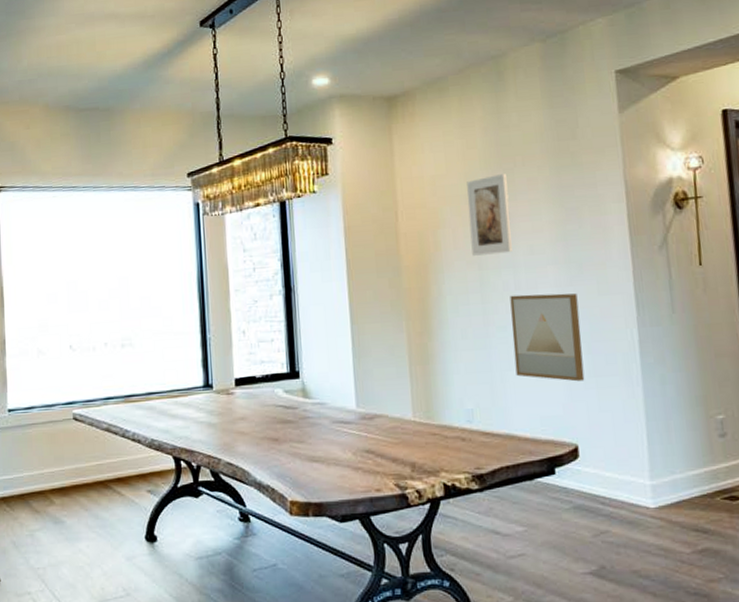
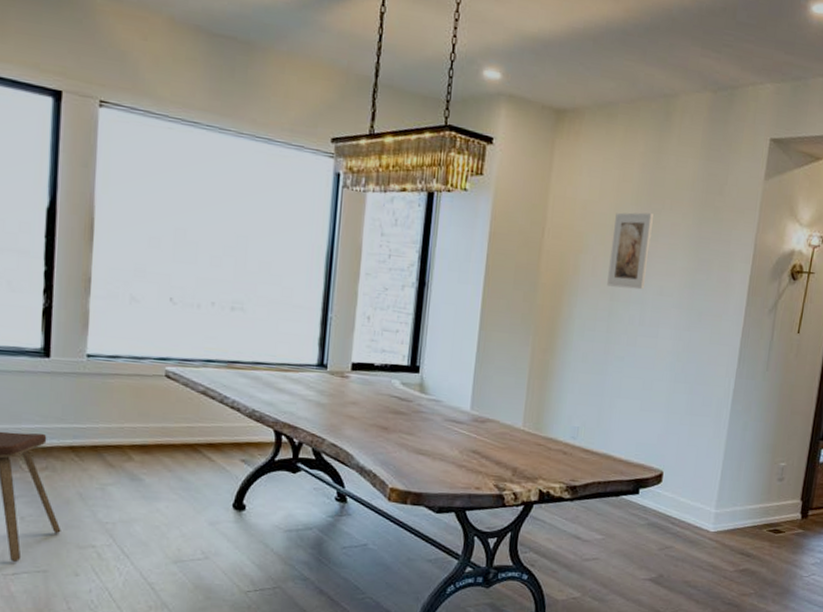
wall art: present [510,293,585,382] -> none [624,329,692,417]

